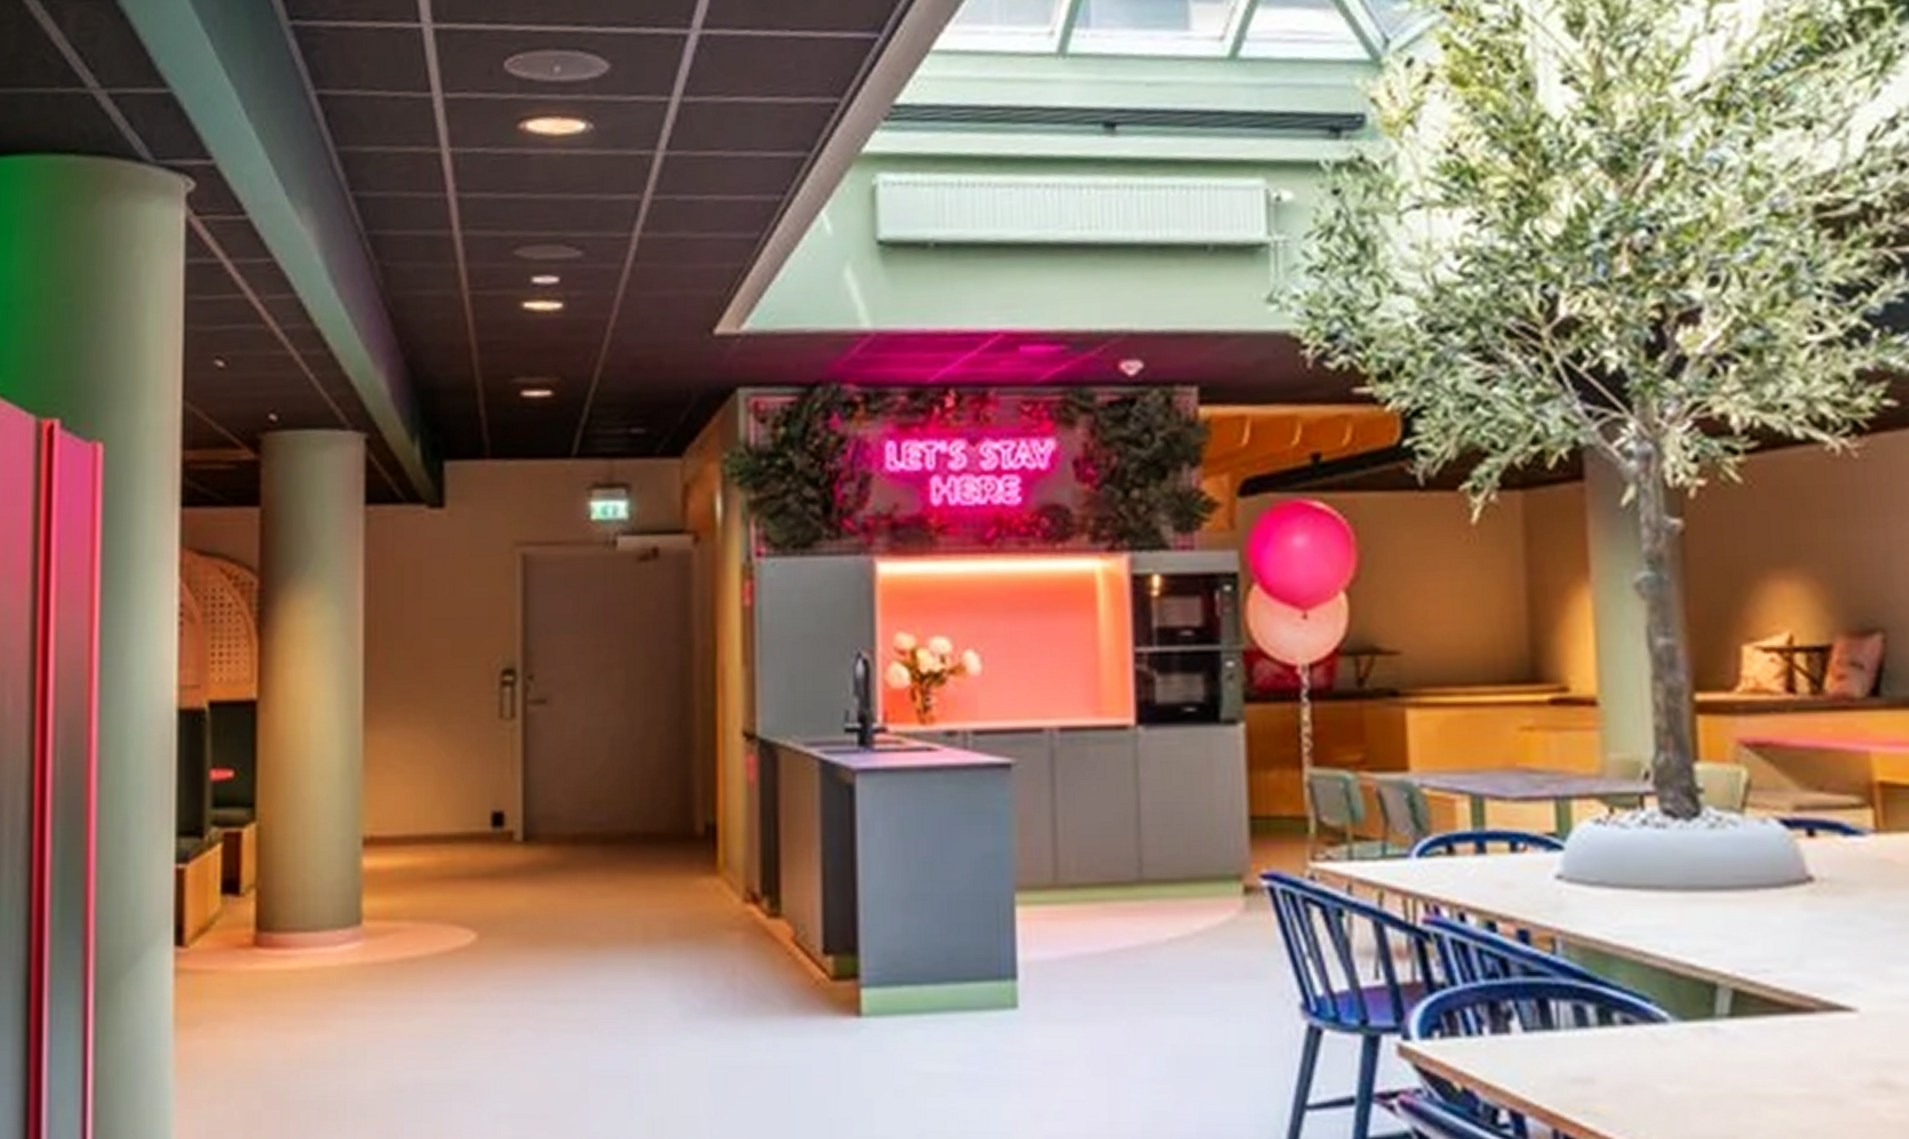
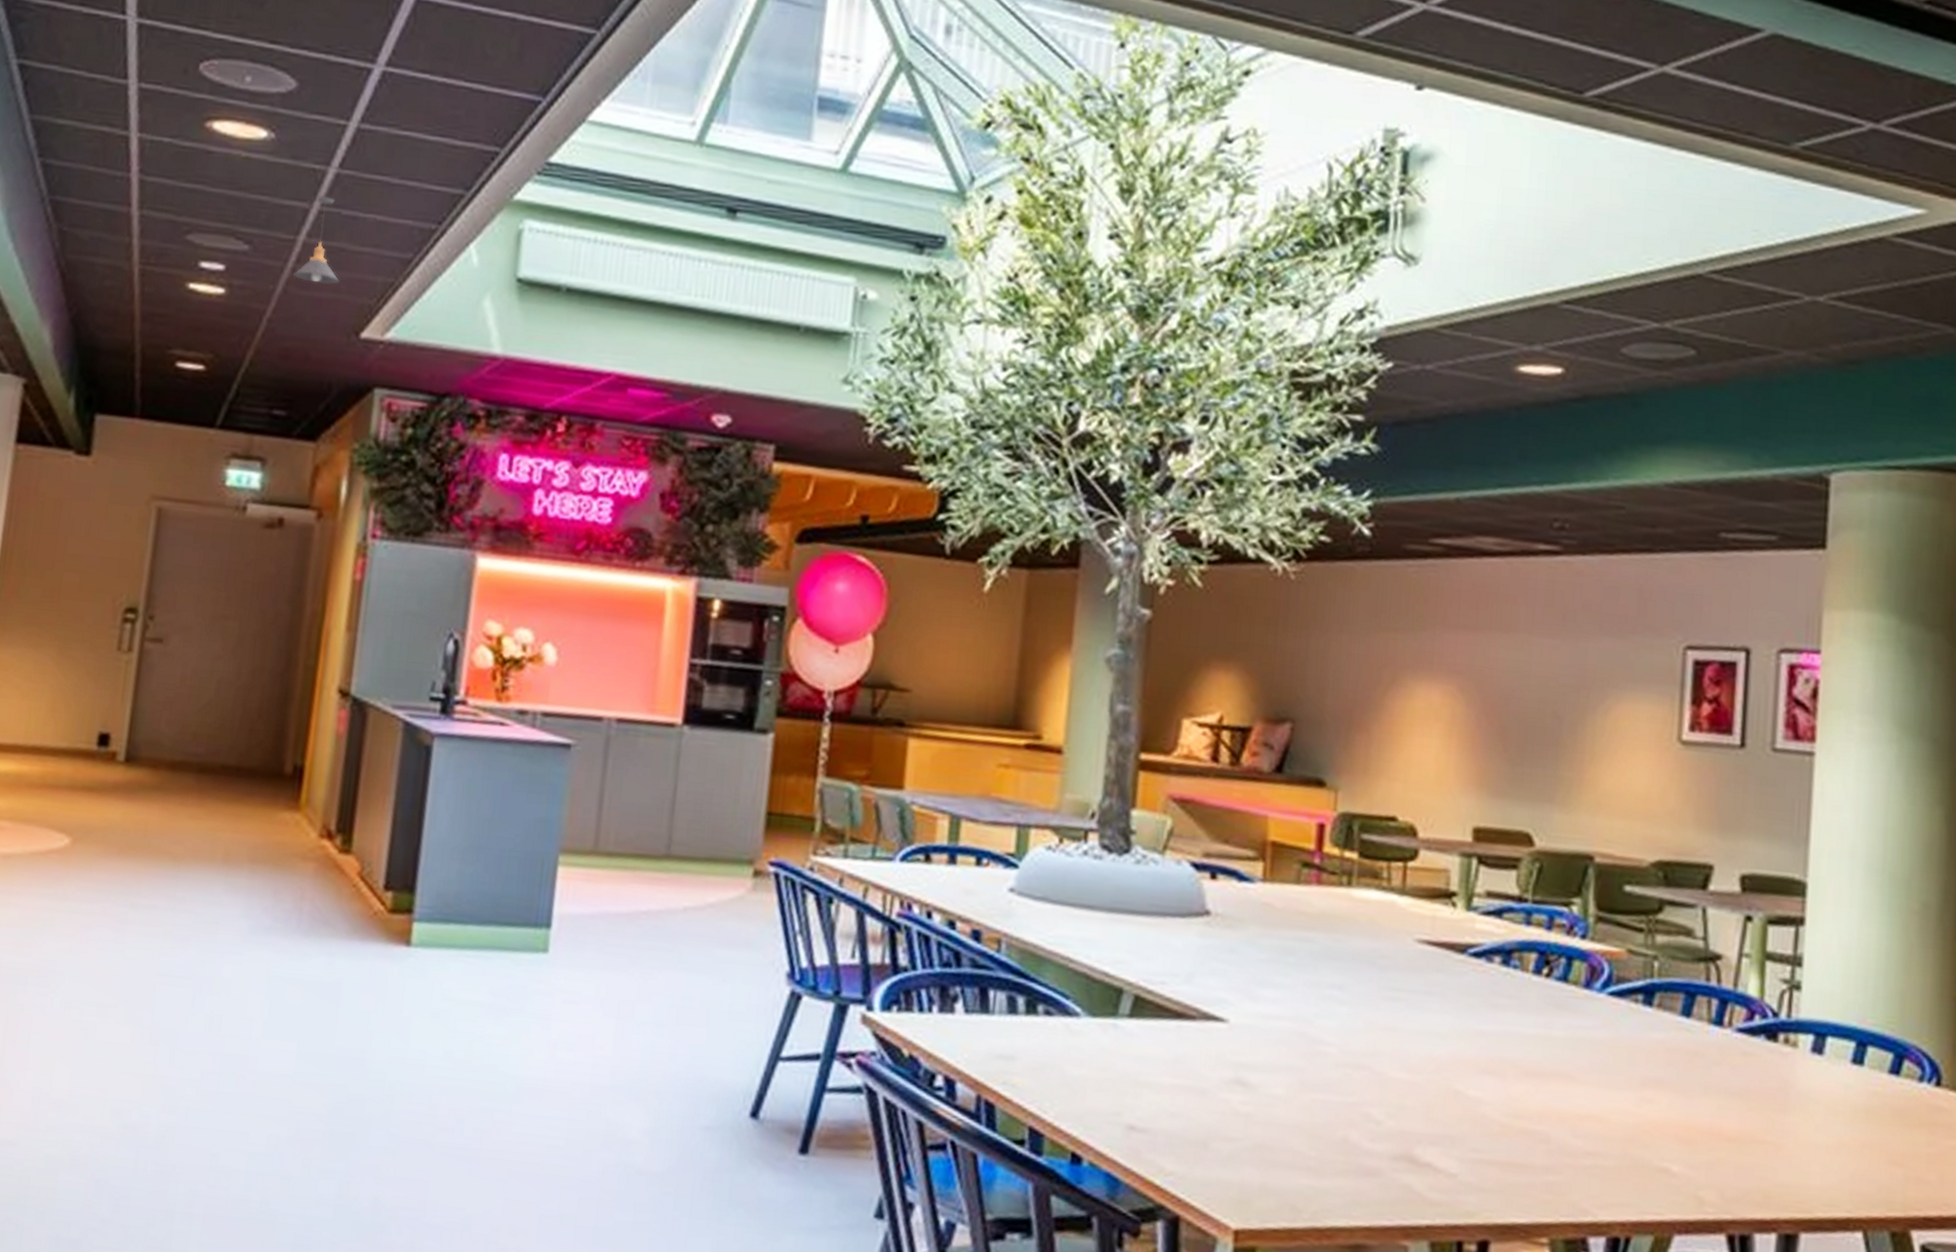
pendant light: none [632,183,684,281] -> present [292,196,340,285]

